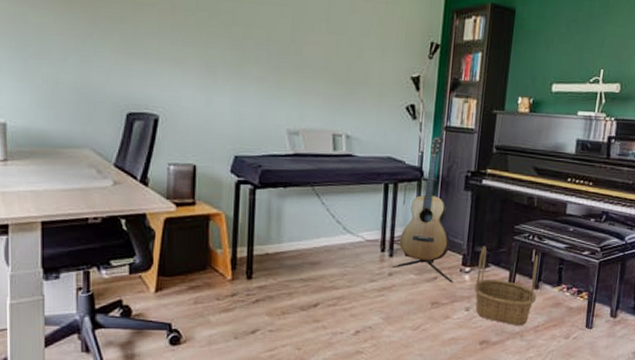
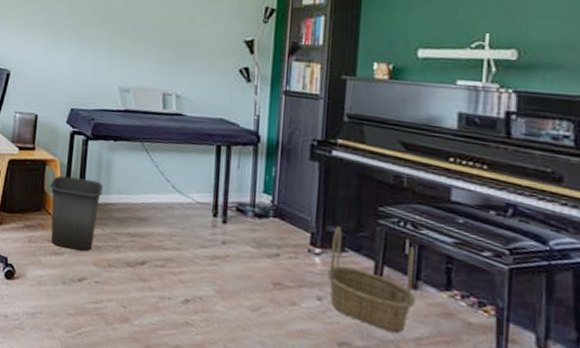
waste bin: none [215,229,274,304] -> present [50,175,103,252]
acoustic guitar: present [392,137,453,283] -> none [225,101,300,264]

